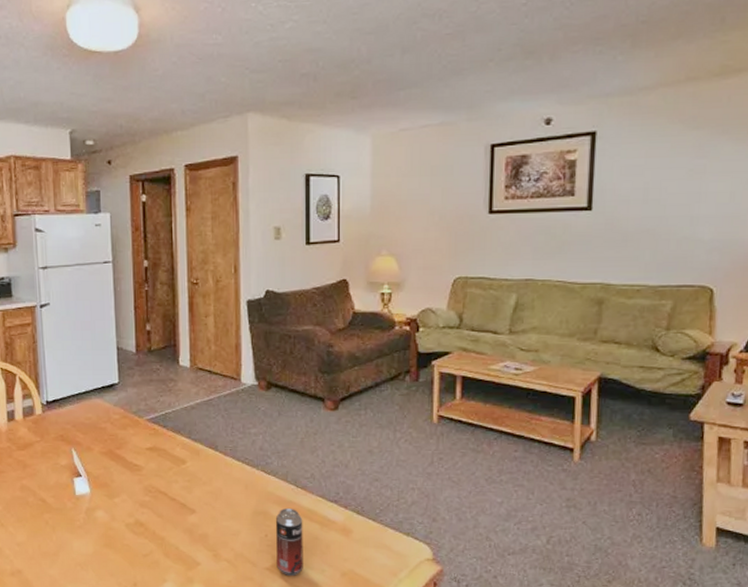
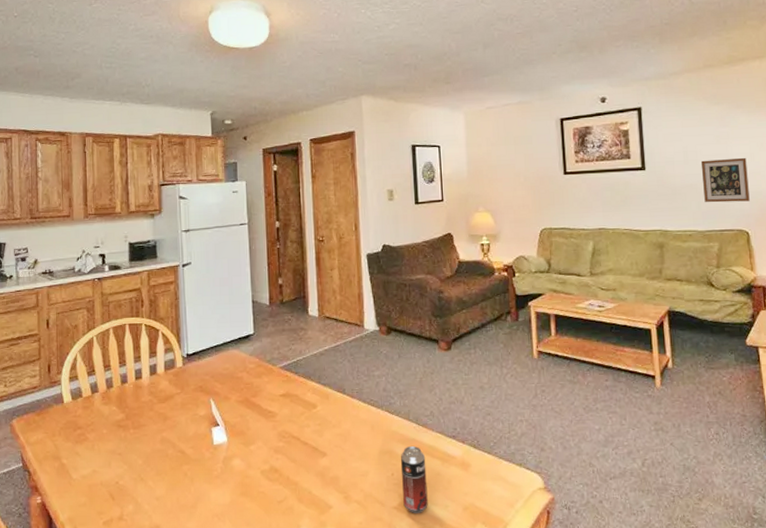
picture frame: none [662,197,724,253] -> present [701,157,750,203]

